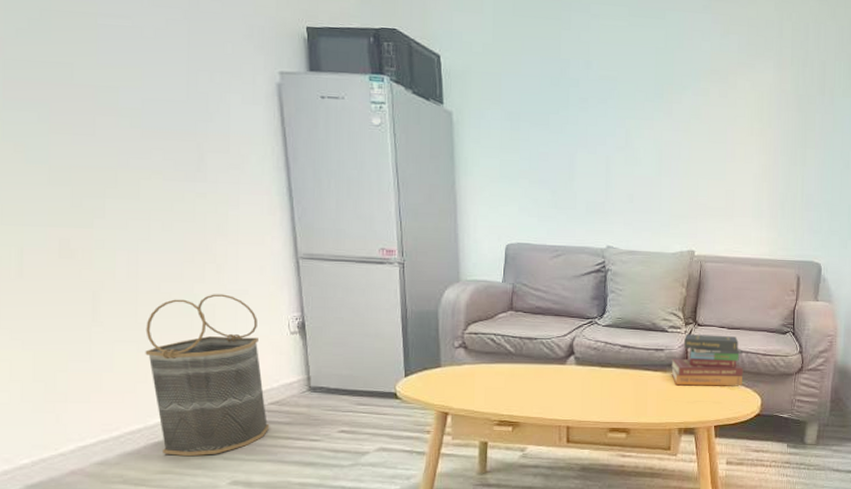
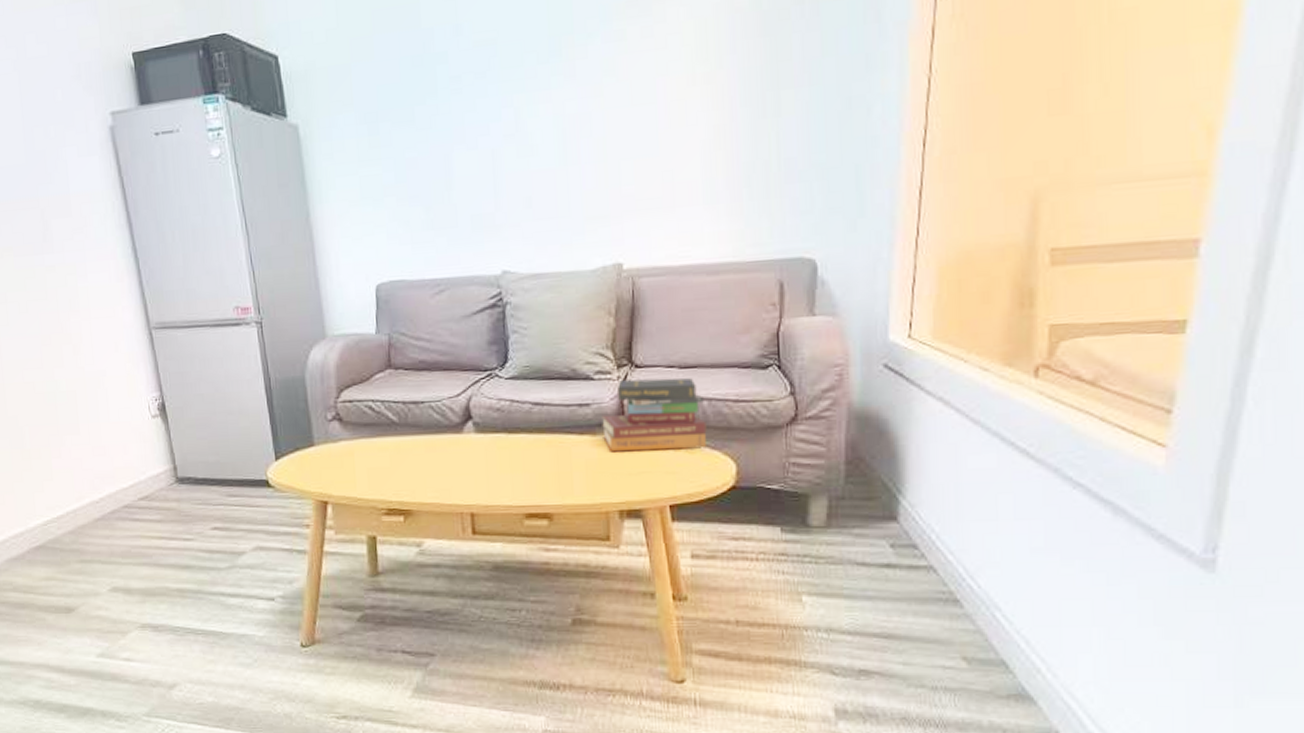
basket: present [145,294,270,457] -> none [15,378,142,561]

